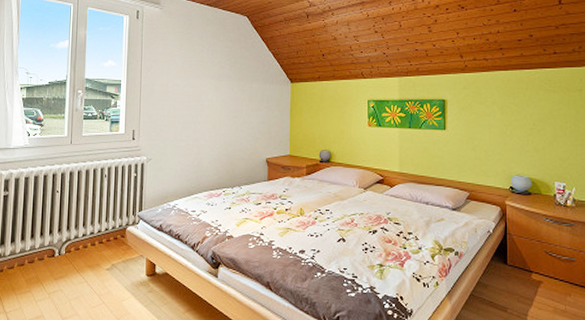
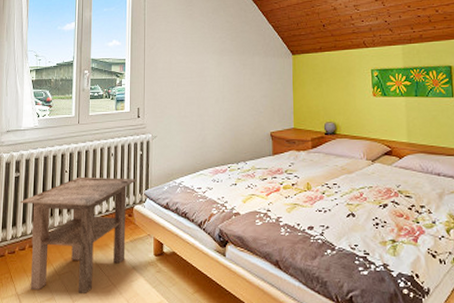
side table: none [8,197,131,312] -> present [20,176,137,293]

